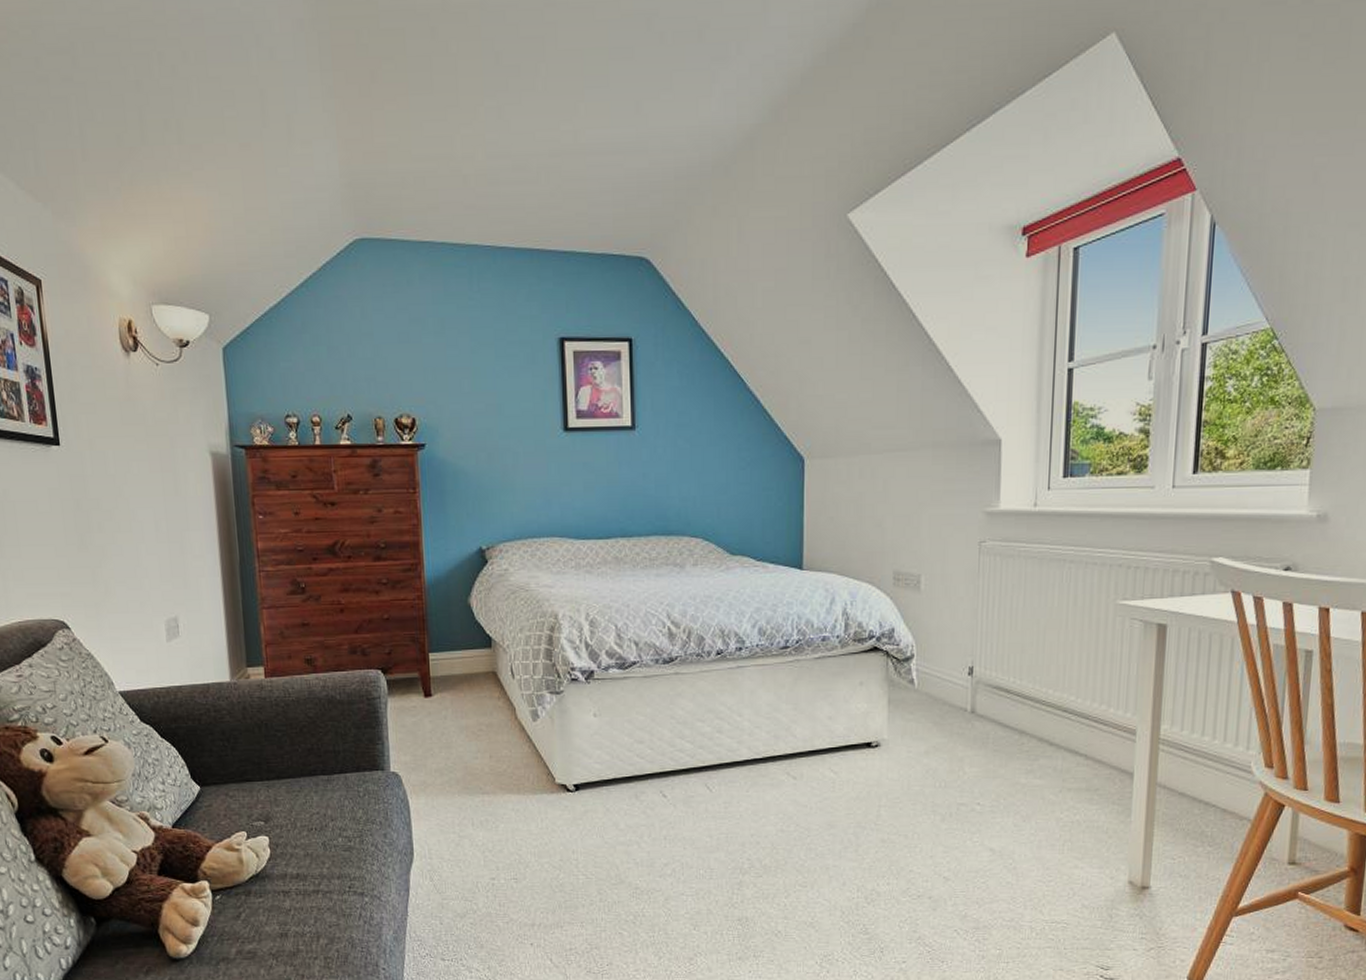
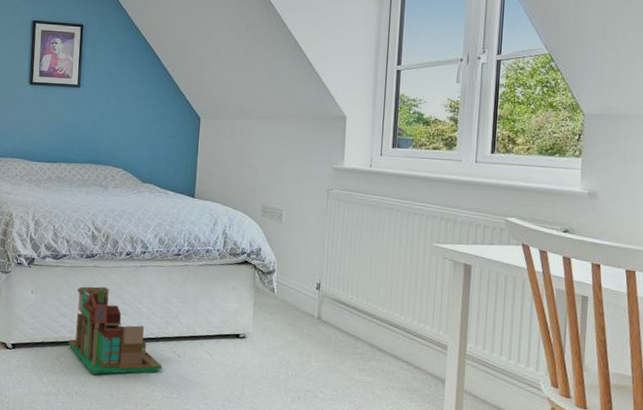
toy house: none [648,699,774,813] -> present [68,286,162,375]

